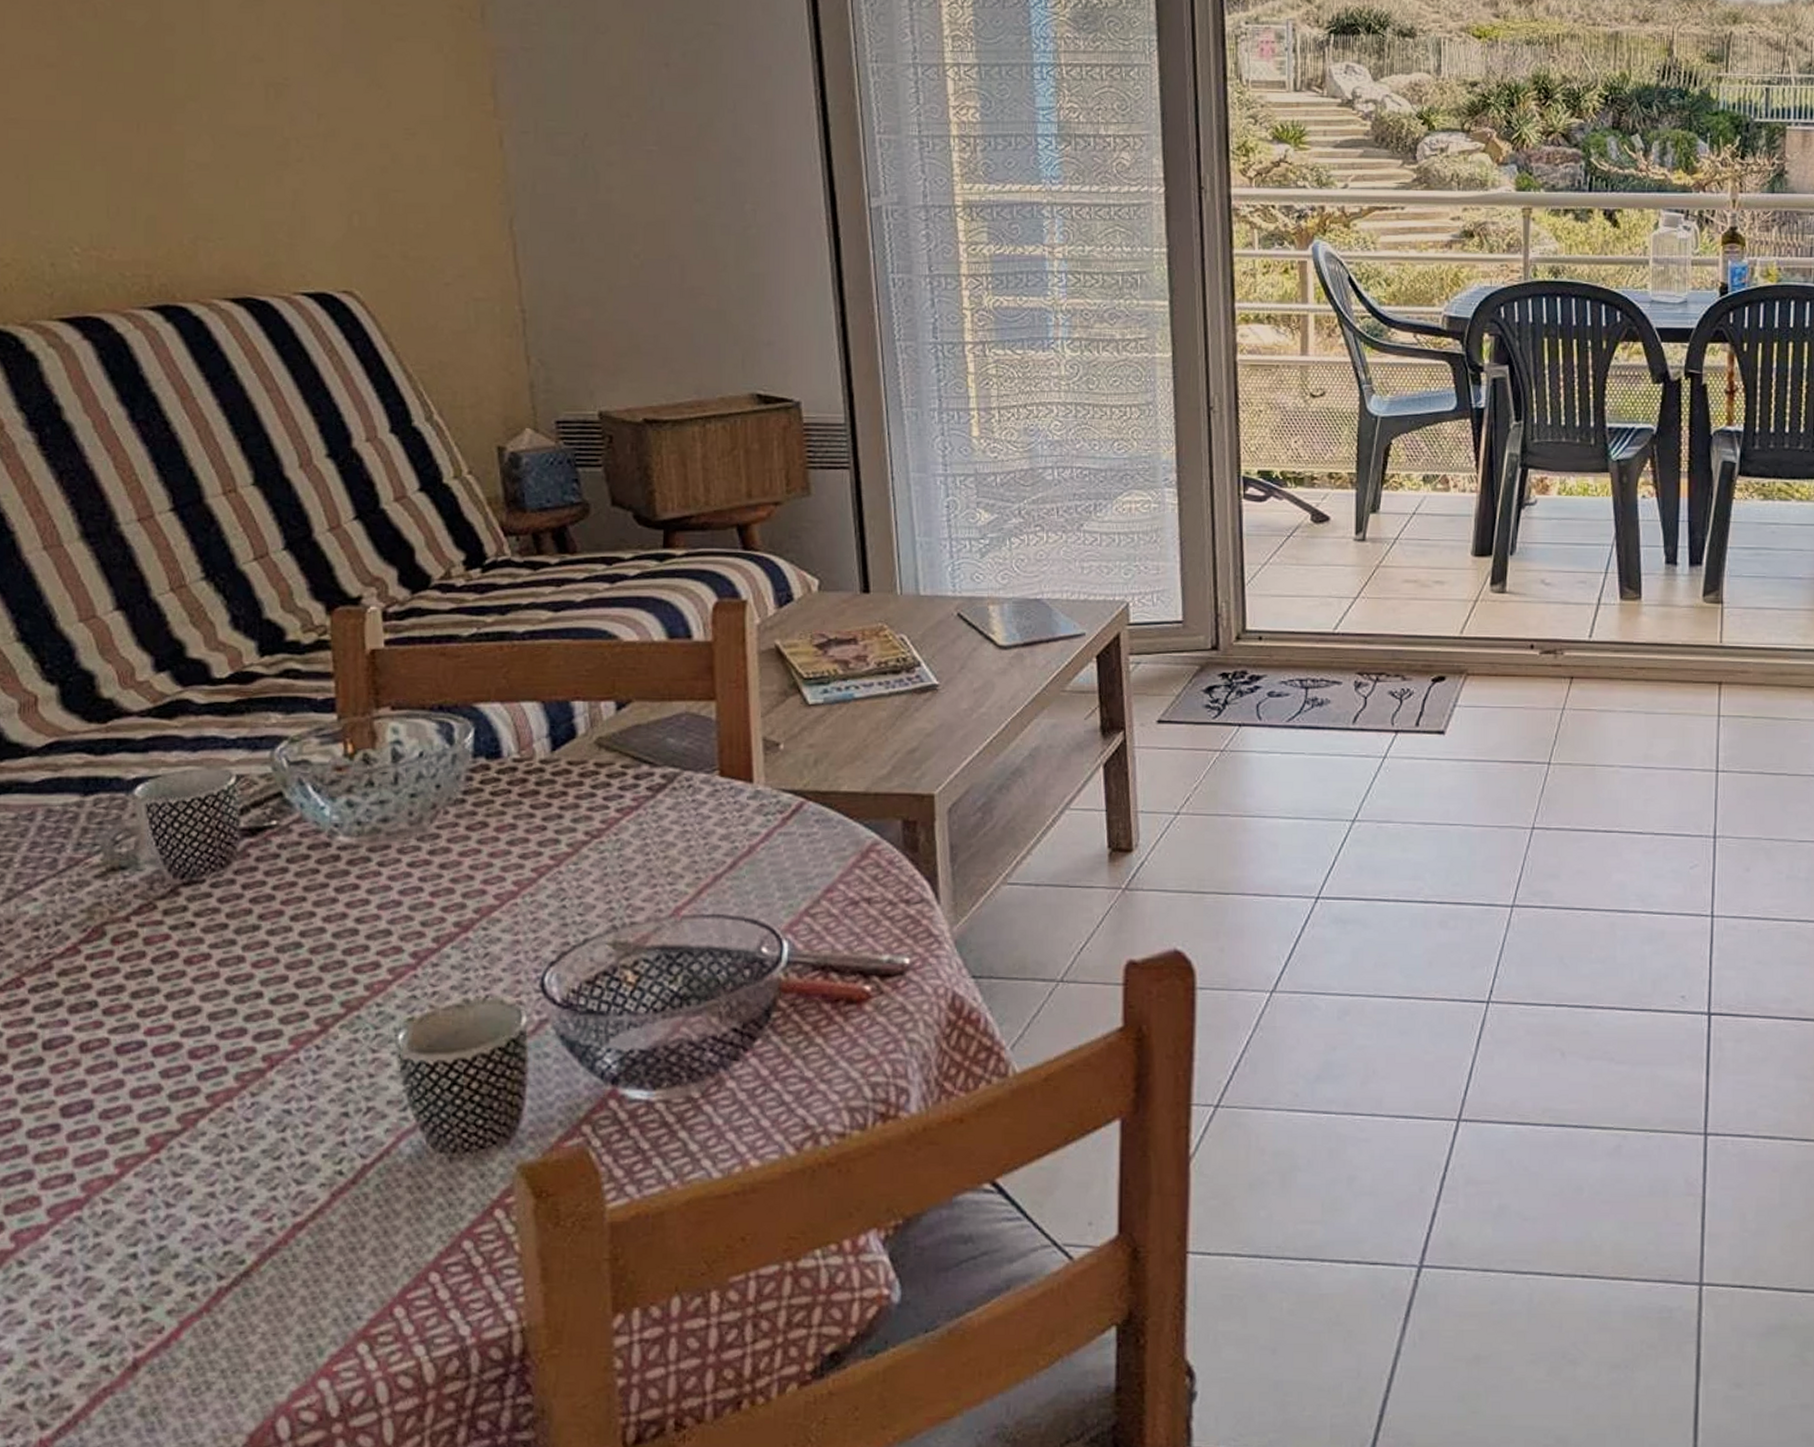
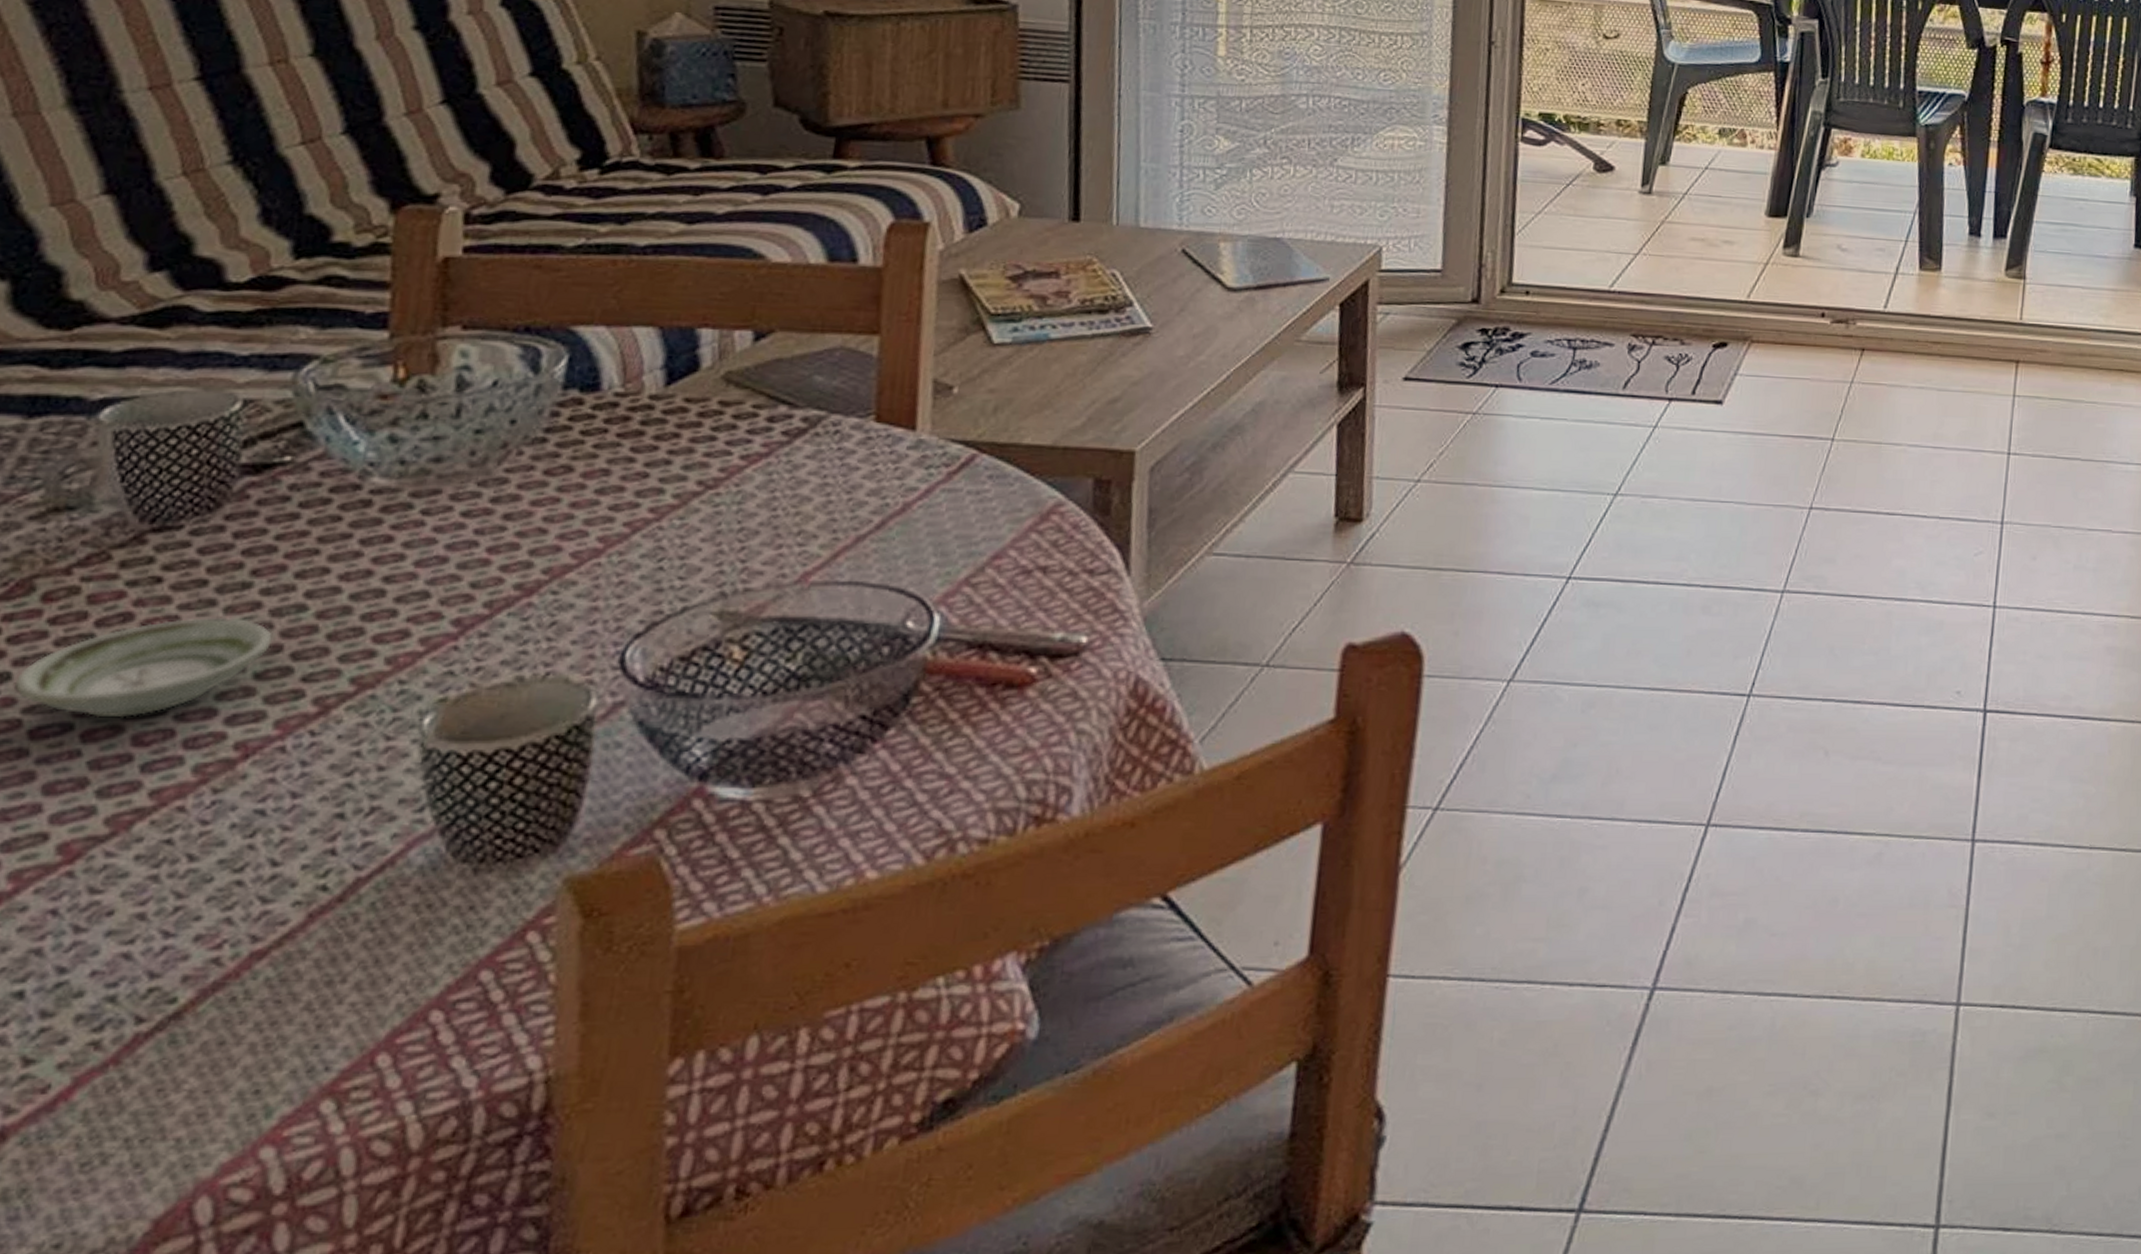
saucer: none [100,955,280,1036] -> present [14,618,272,718]

